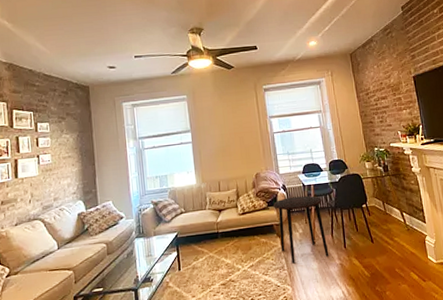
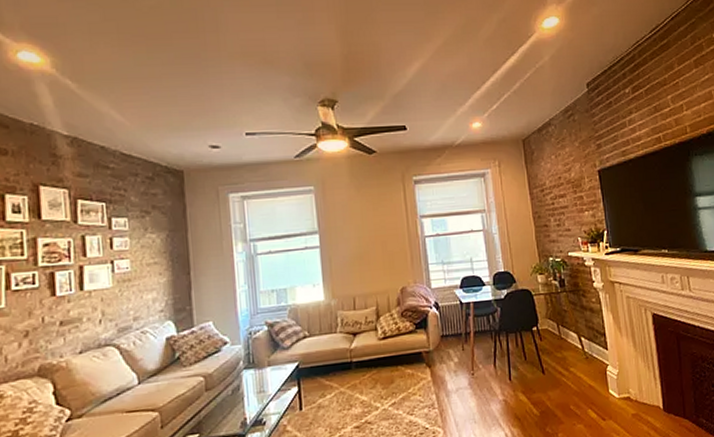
side table: present [273,195,329,264] -> none [423,315,491,401]

